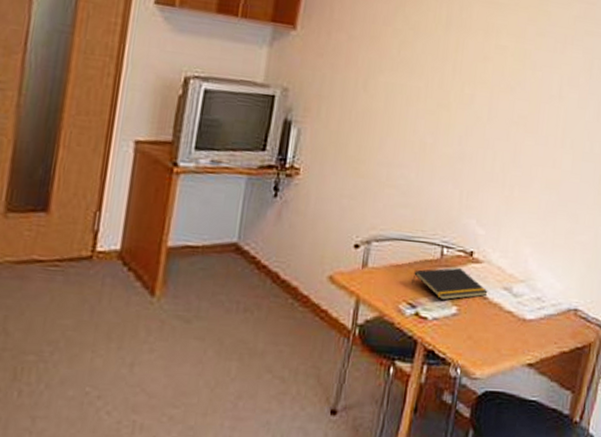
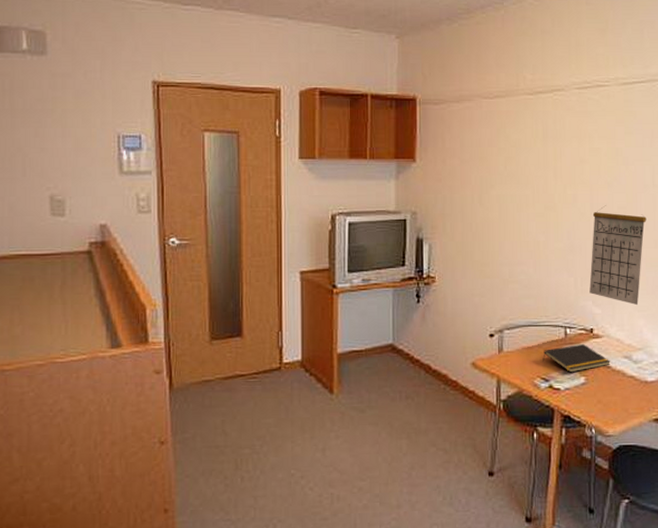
calendar: none [475,112,548,231] -> present [589,205,647,306]

